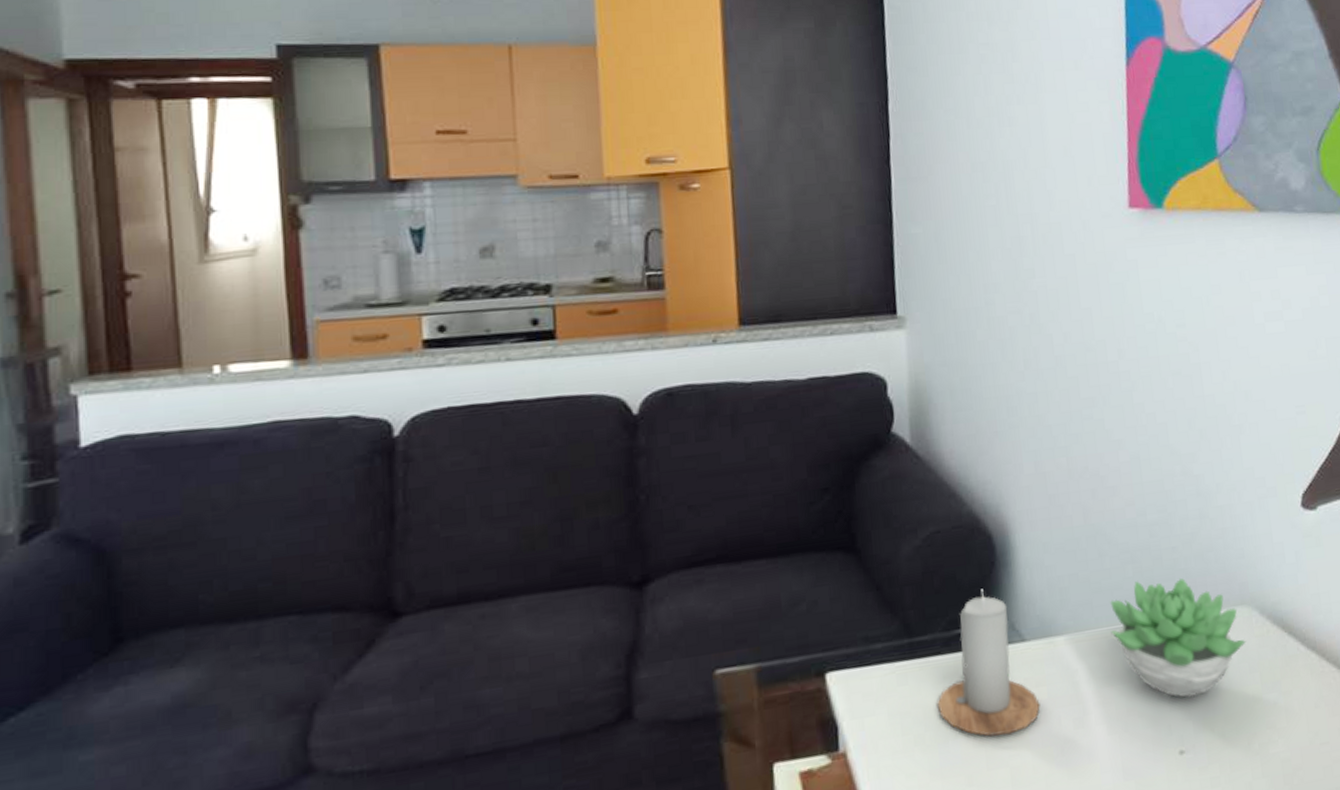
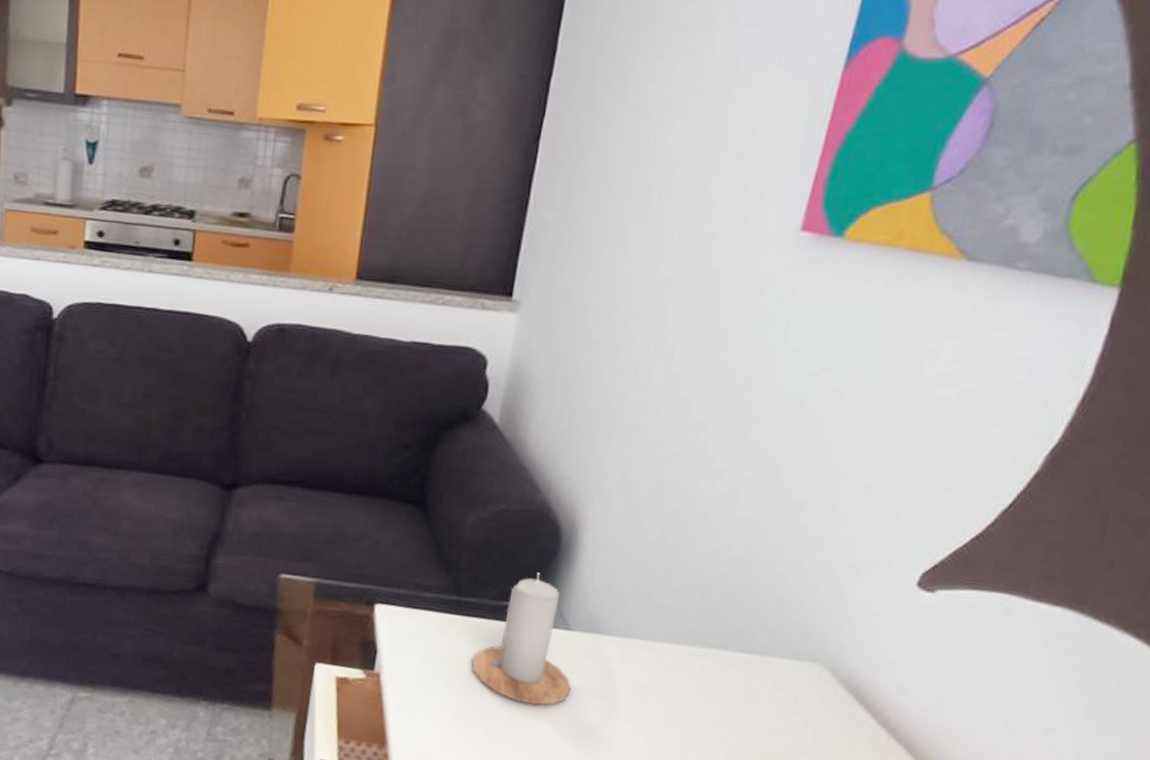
succulent plant: present [1110,578,1247,698] -> none [661,608,809,731]

